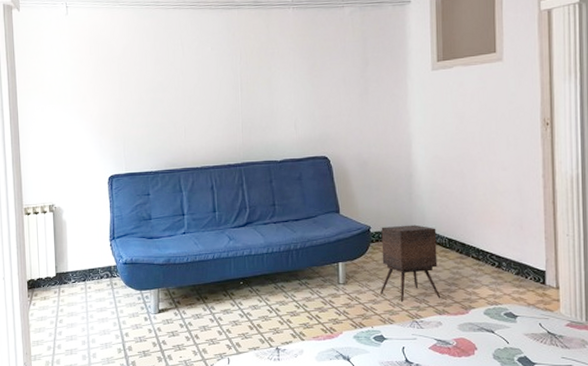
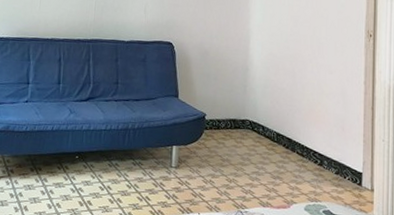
side table: present [380,224,441,303] -> none [210,115,266,192]

